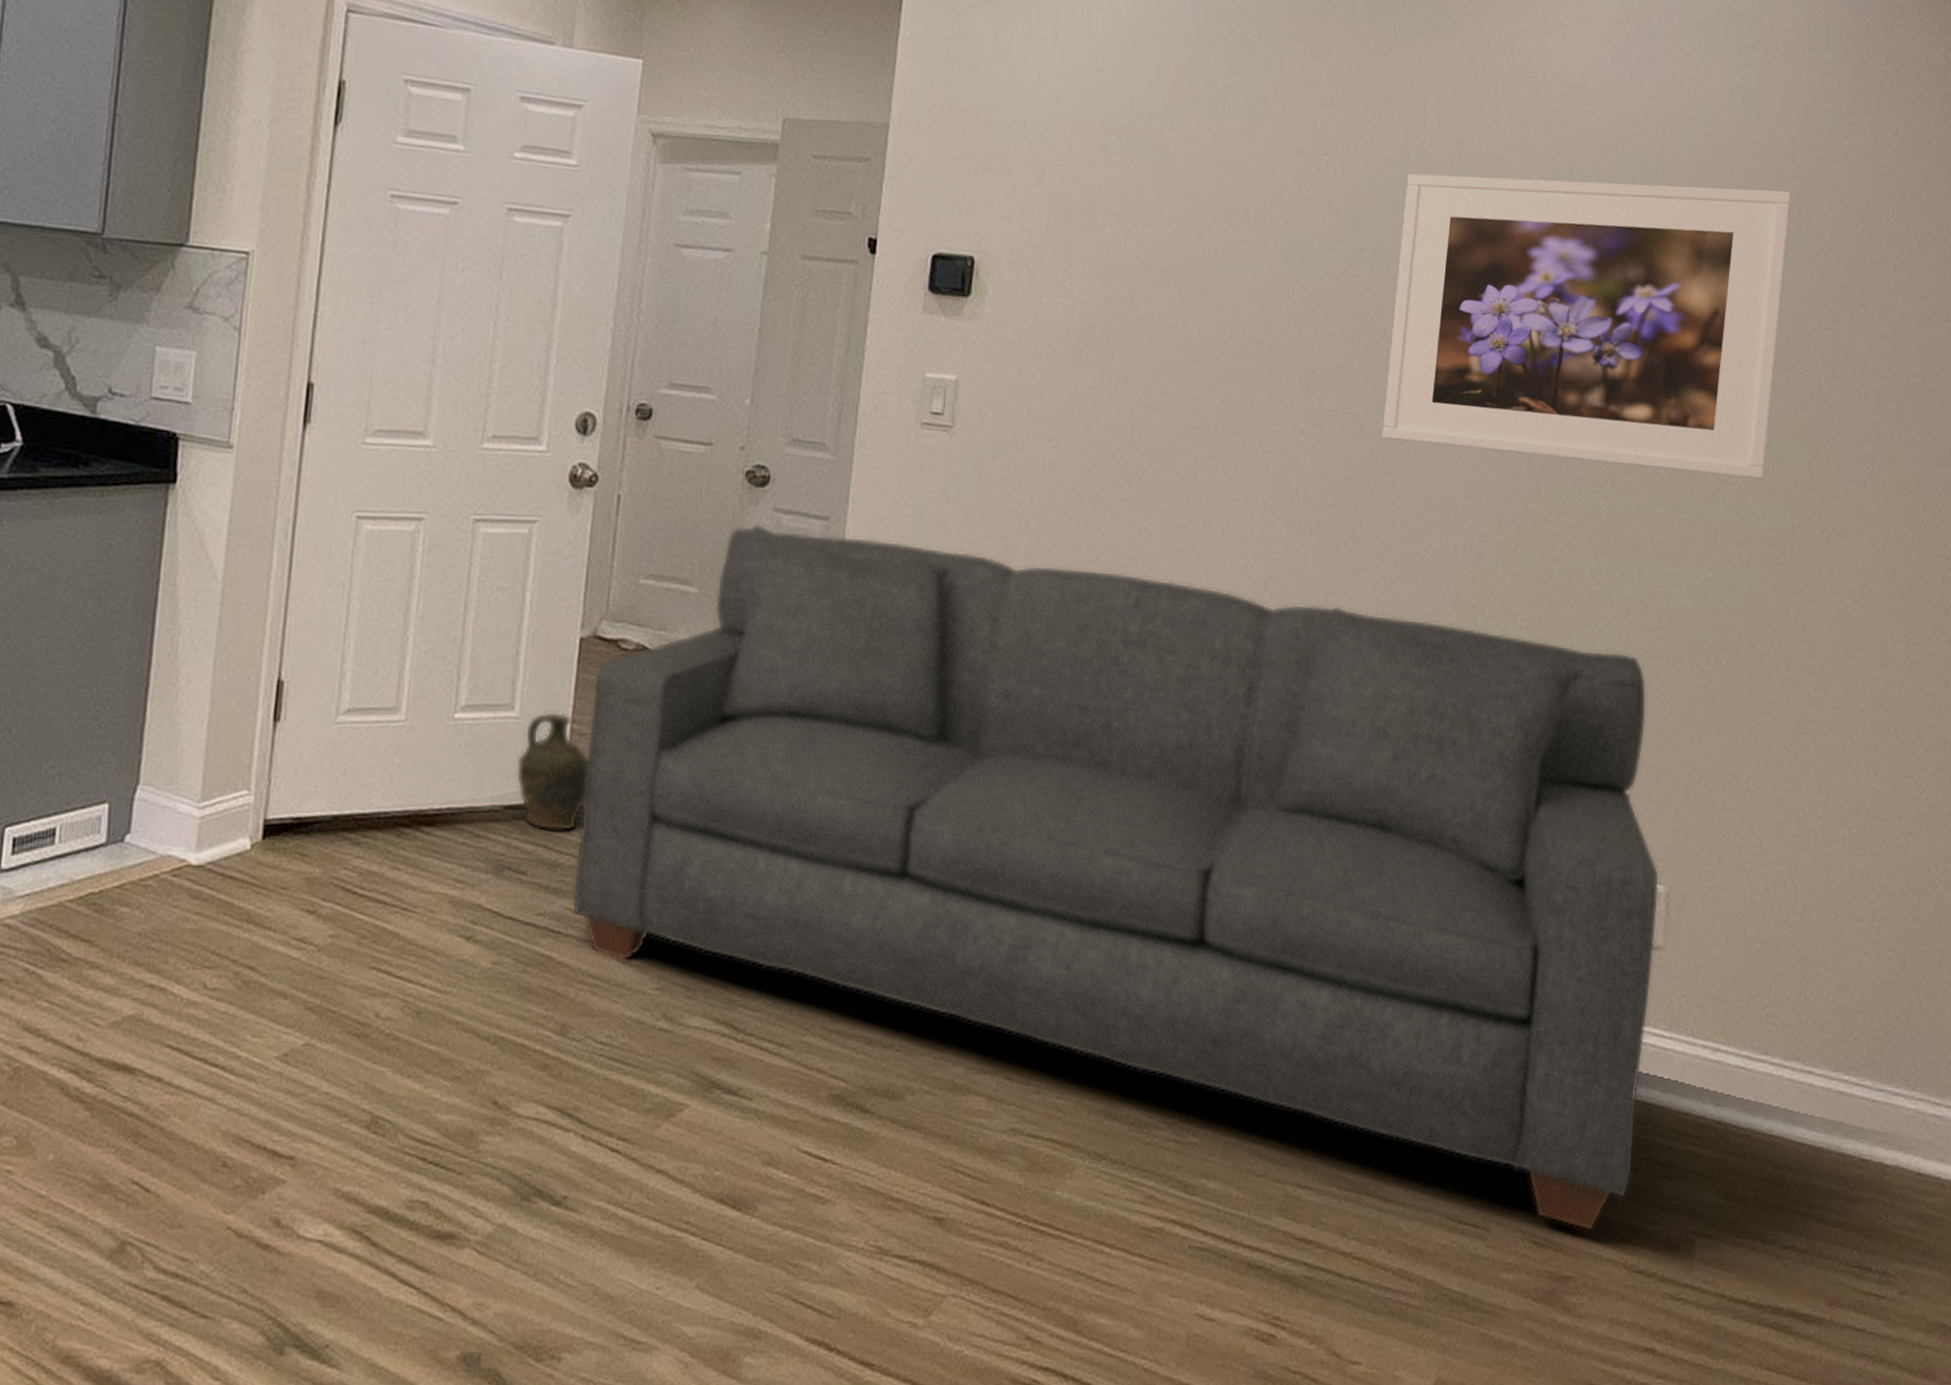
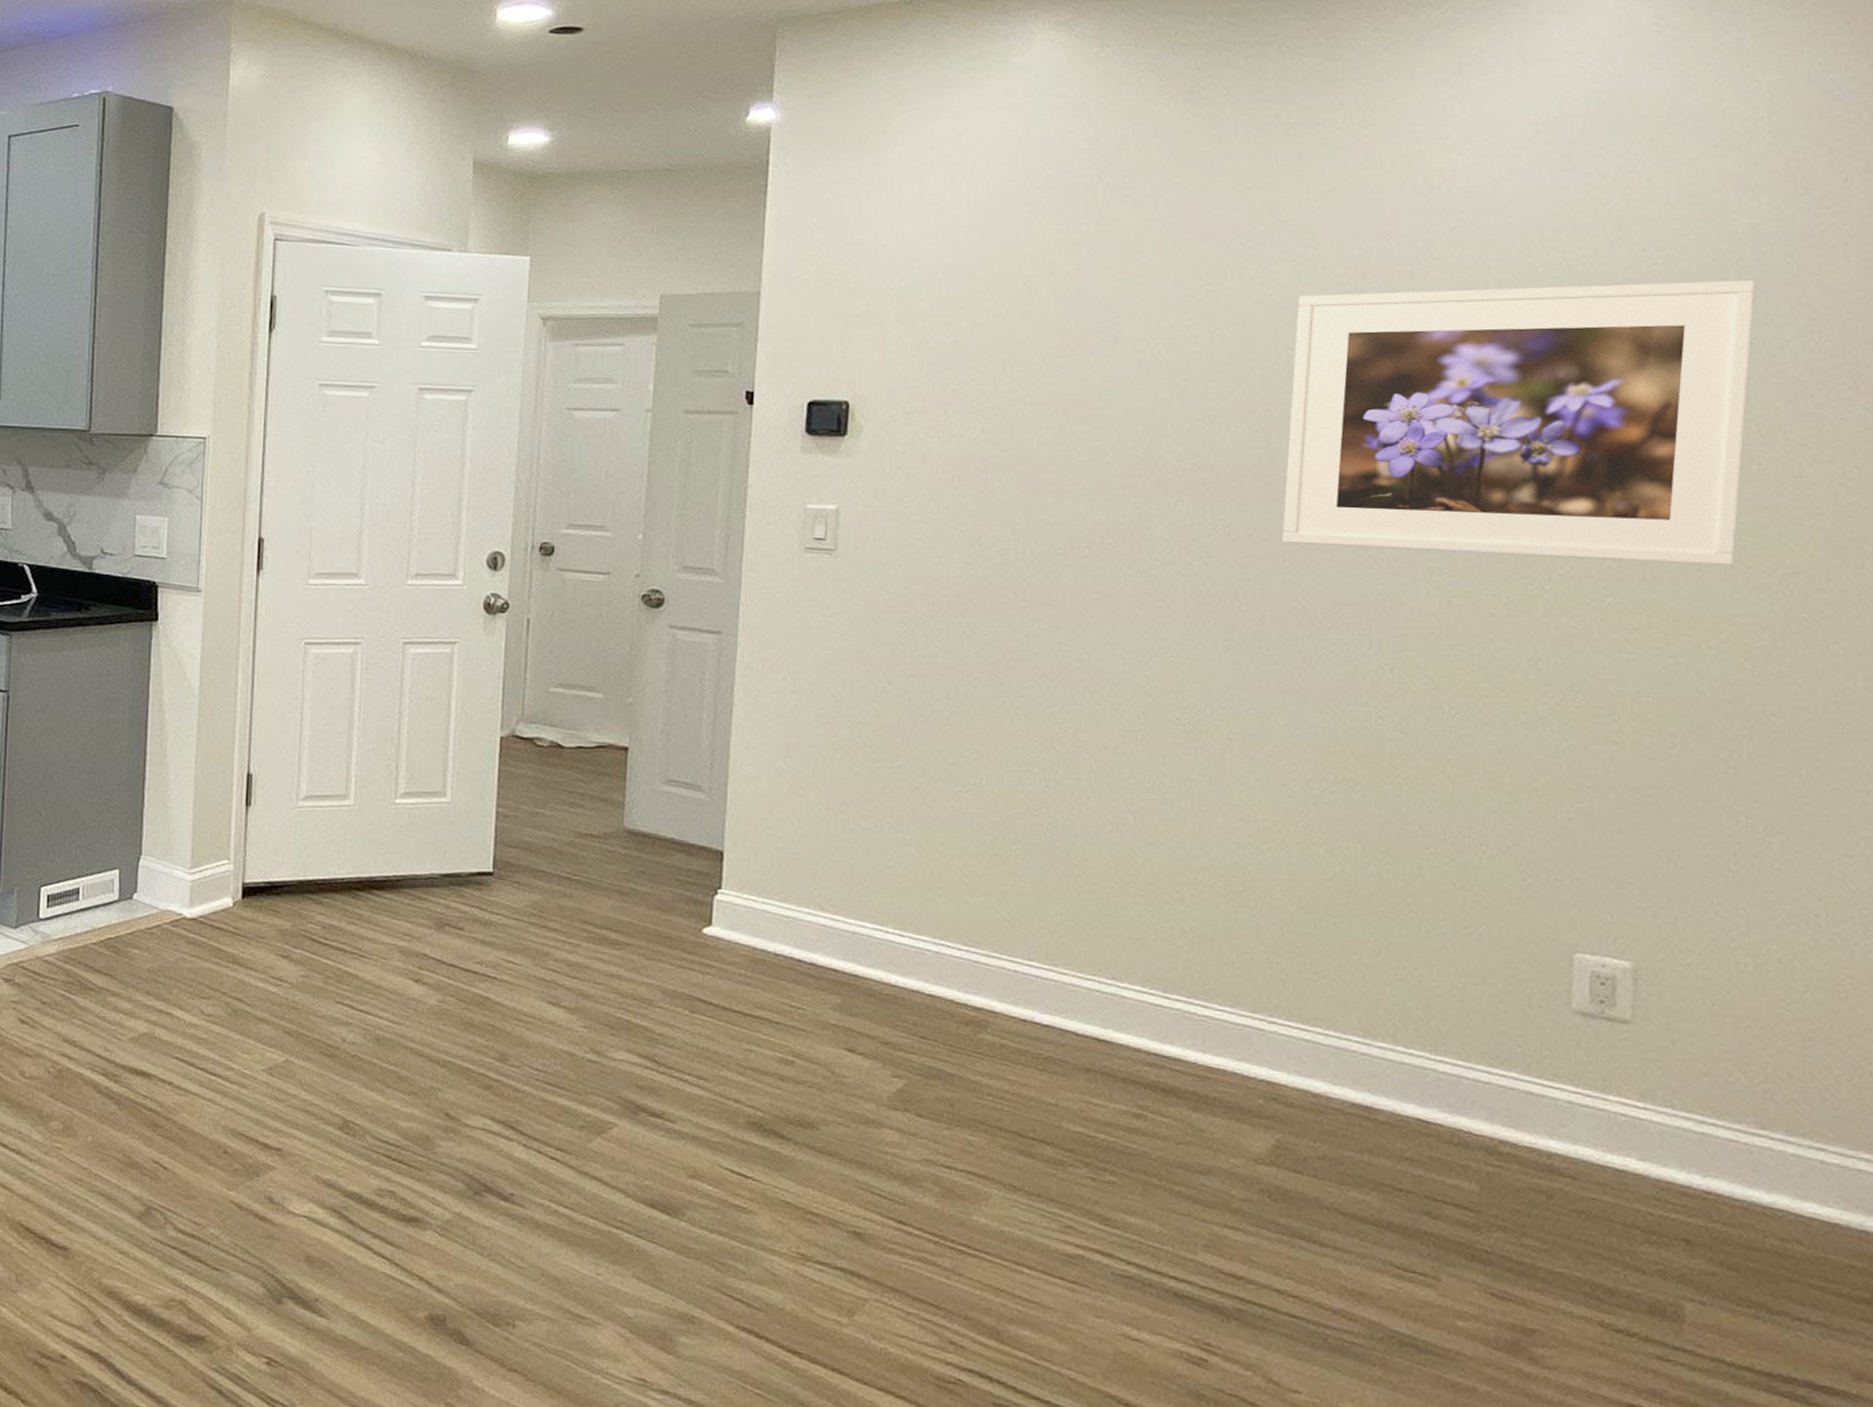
ceramic jug: present [515,711,588,832] -> none [450,797,513,896]
sofa: present [571,523,1659,1231] -> none [505,638,1625,1288]

